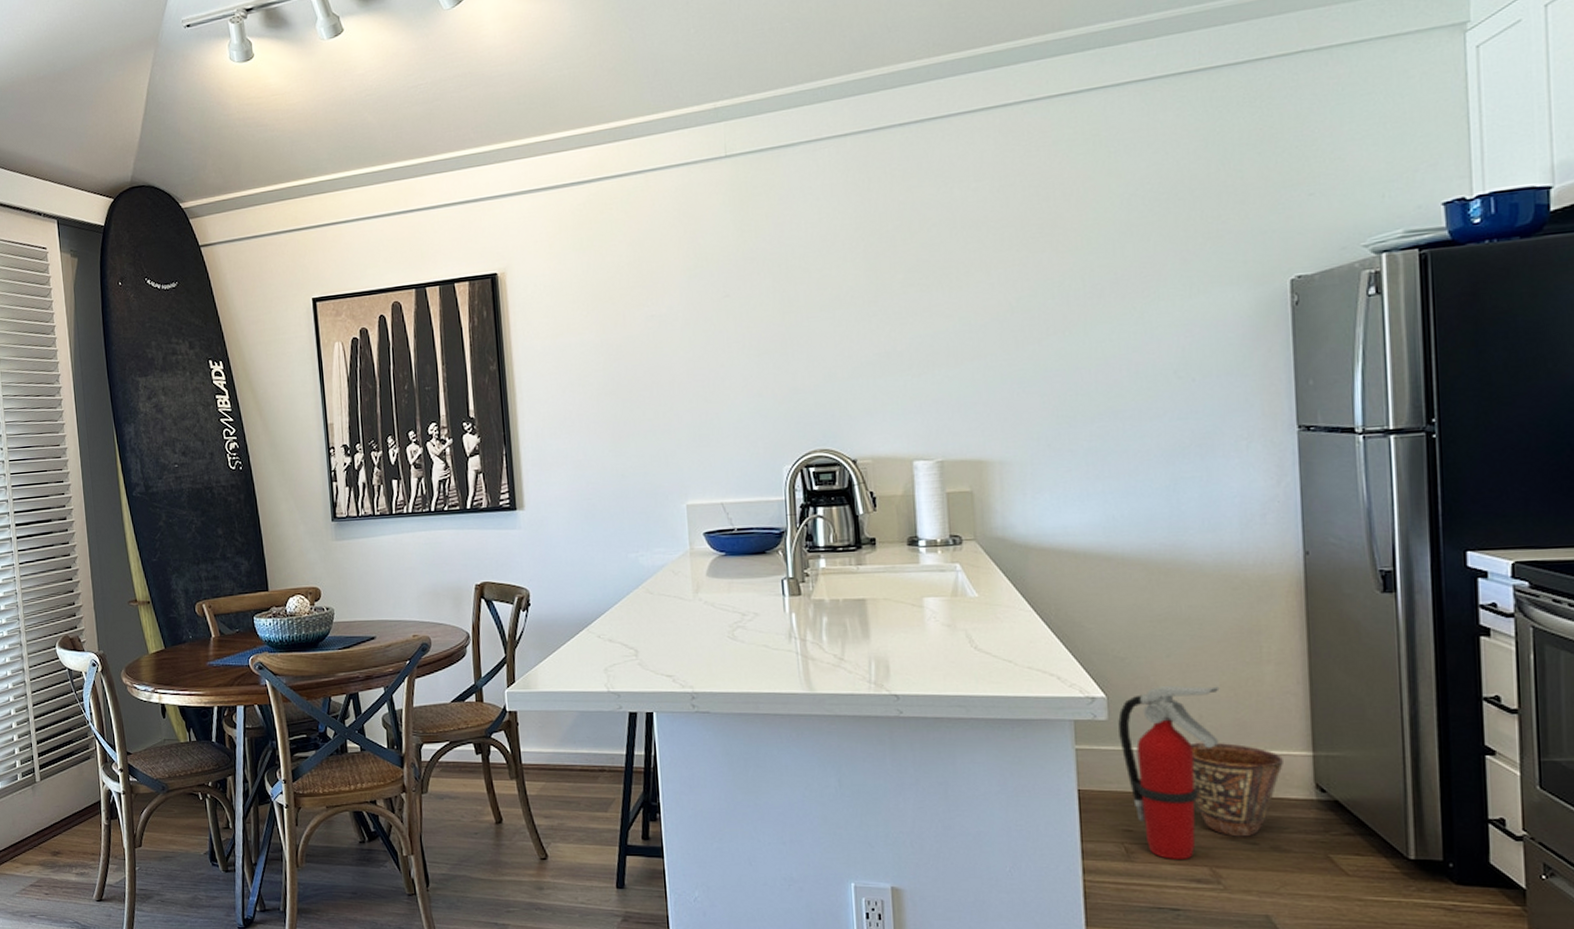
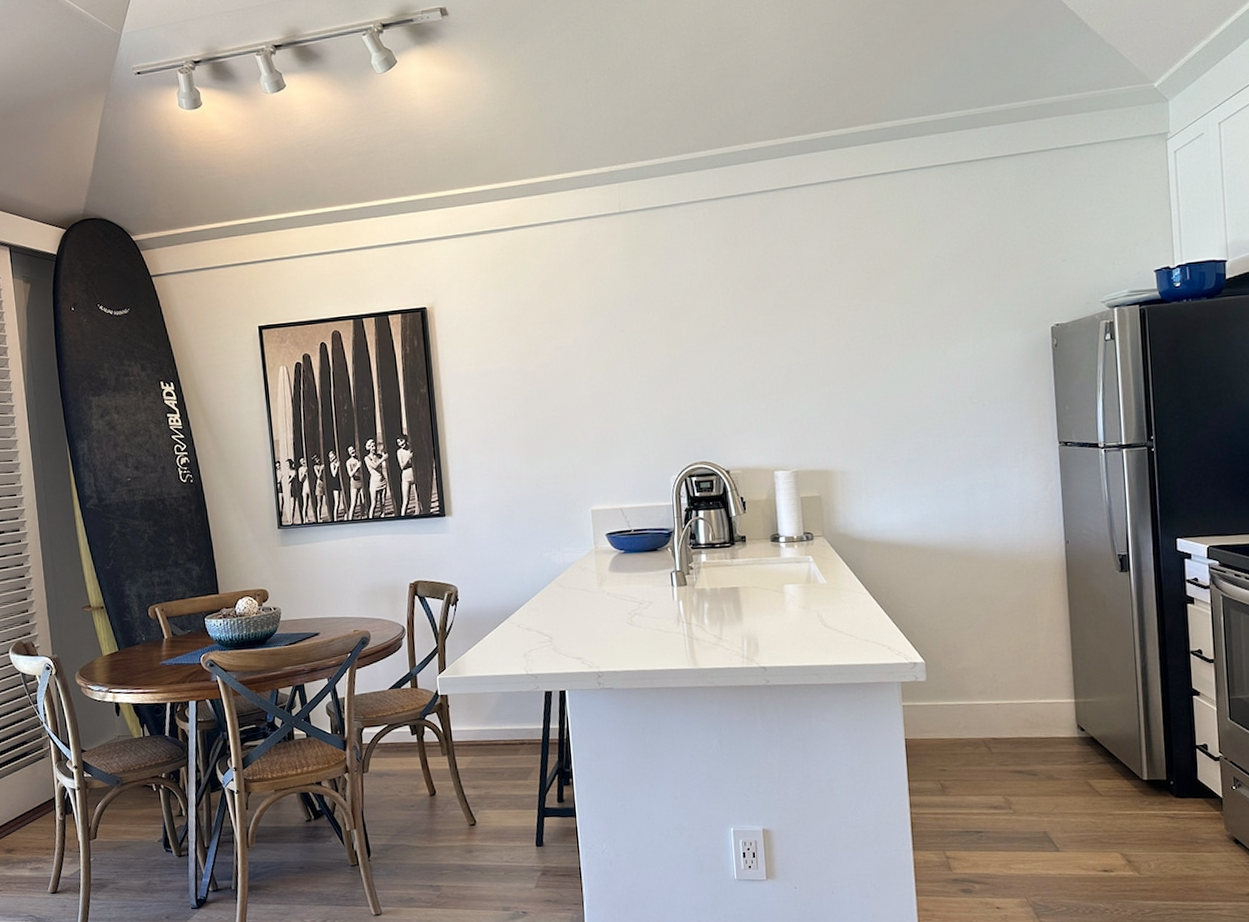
fire extinguisher: present [1118,685,1220,859] -> none [934,650,1008,792]
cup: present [1190,742,1283,837] -> none [987,695,1054,770]

